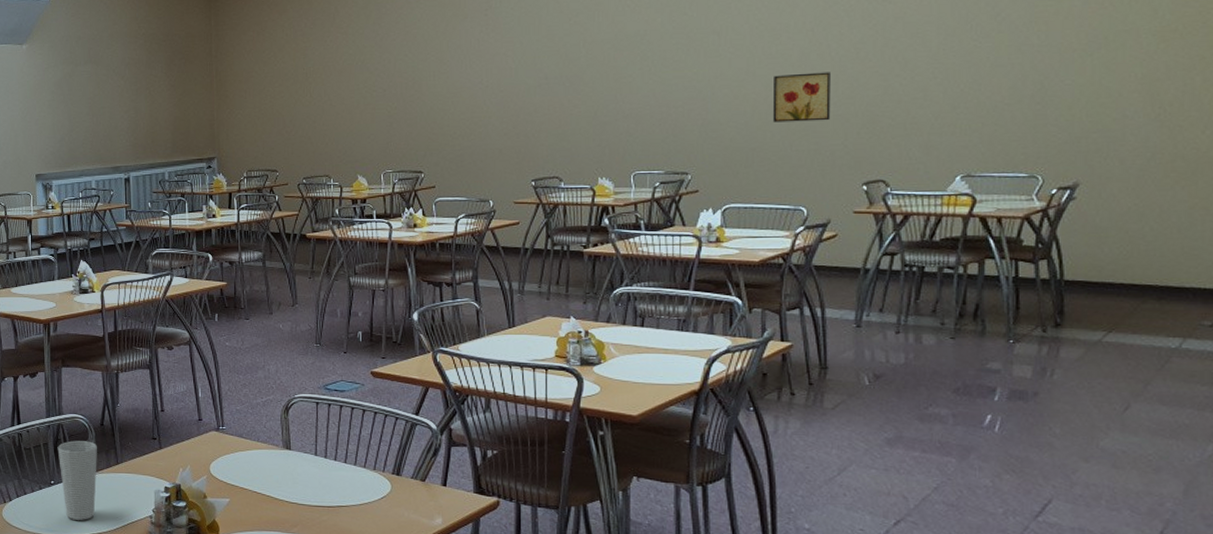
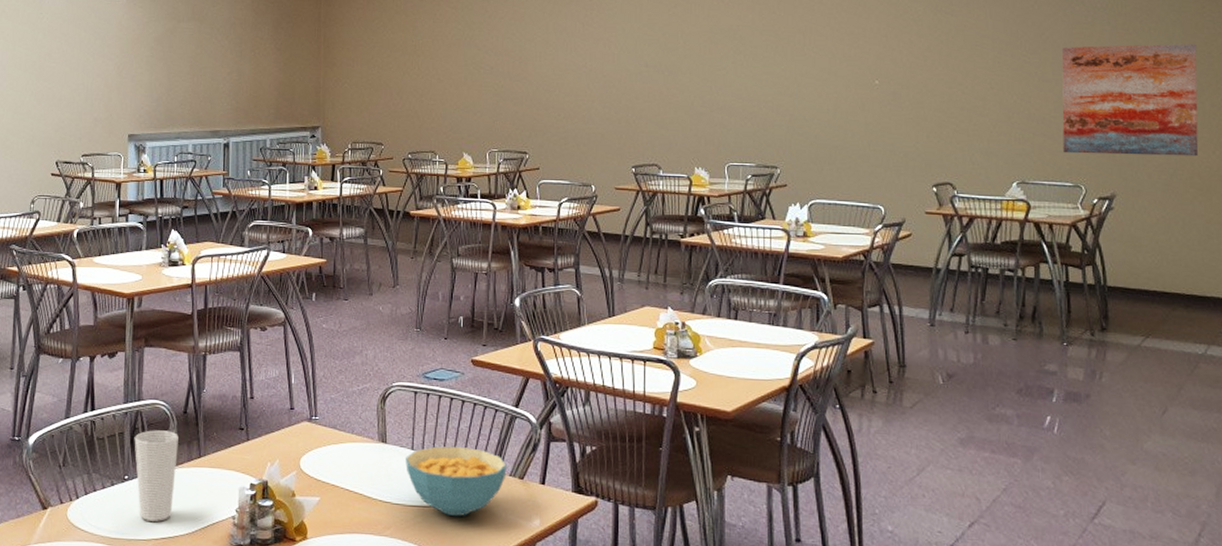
cereal bowl: none [310,451,408,516] -> present [406,446,507,517]
wall art: present [772,72,831,123] -> none [852,76,903,123]
wall art: none [1018,13,1189,142] -> present [1061,43,1199,157]

